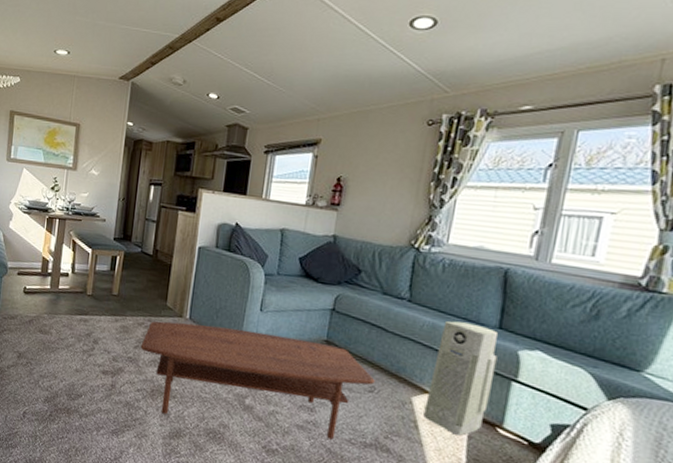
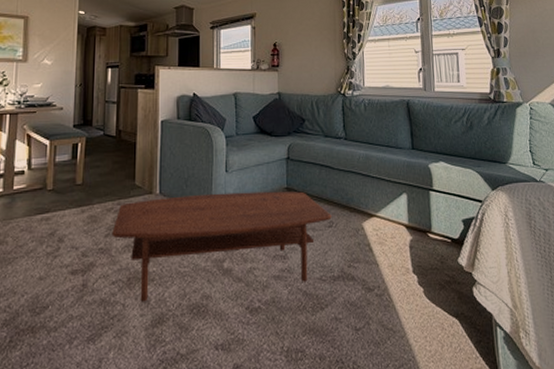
air purifier: present [423,321,499,436] -> none [373,149,418,248]

